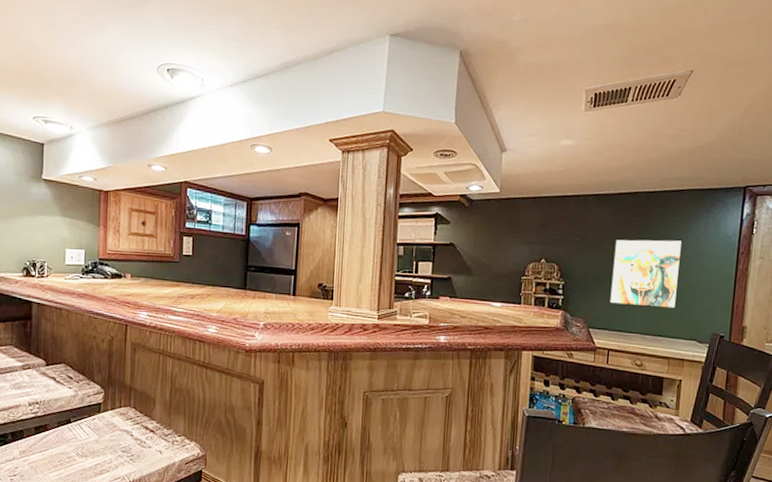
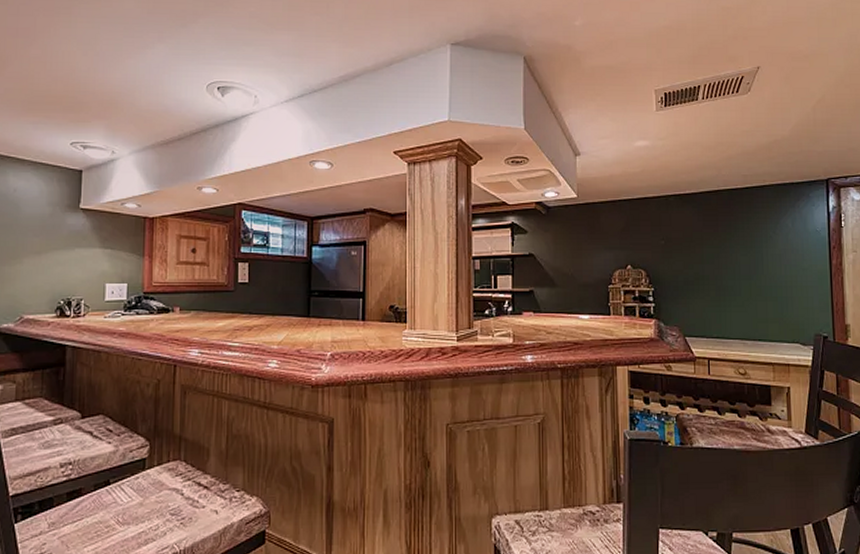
wall art: present [610,239,681,308] -> none [703,238,773,310]

